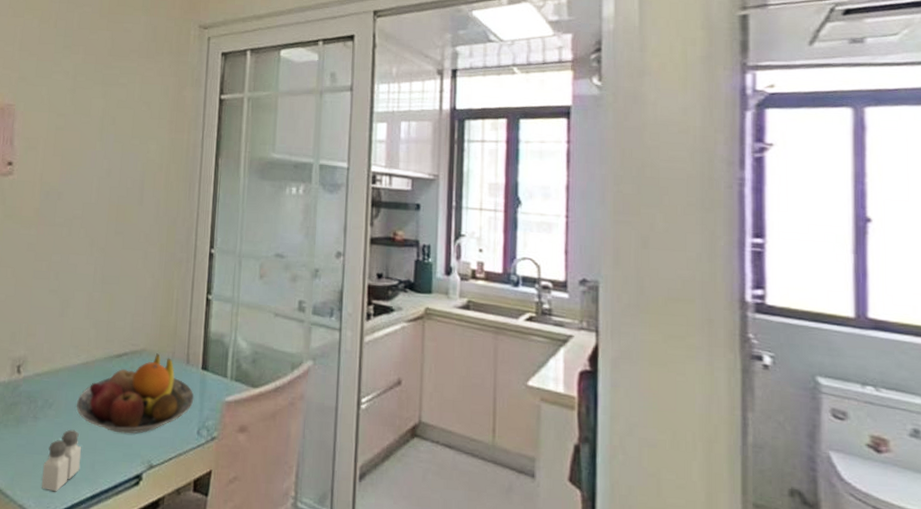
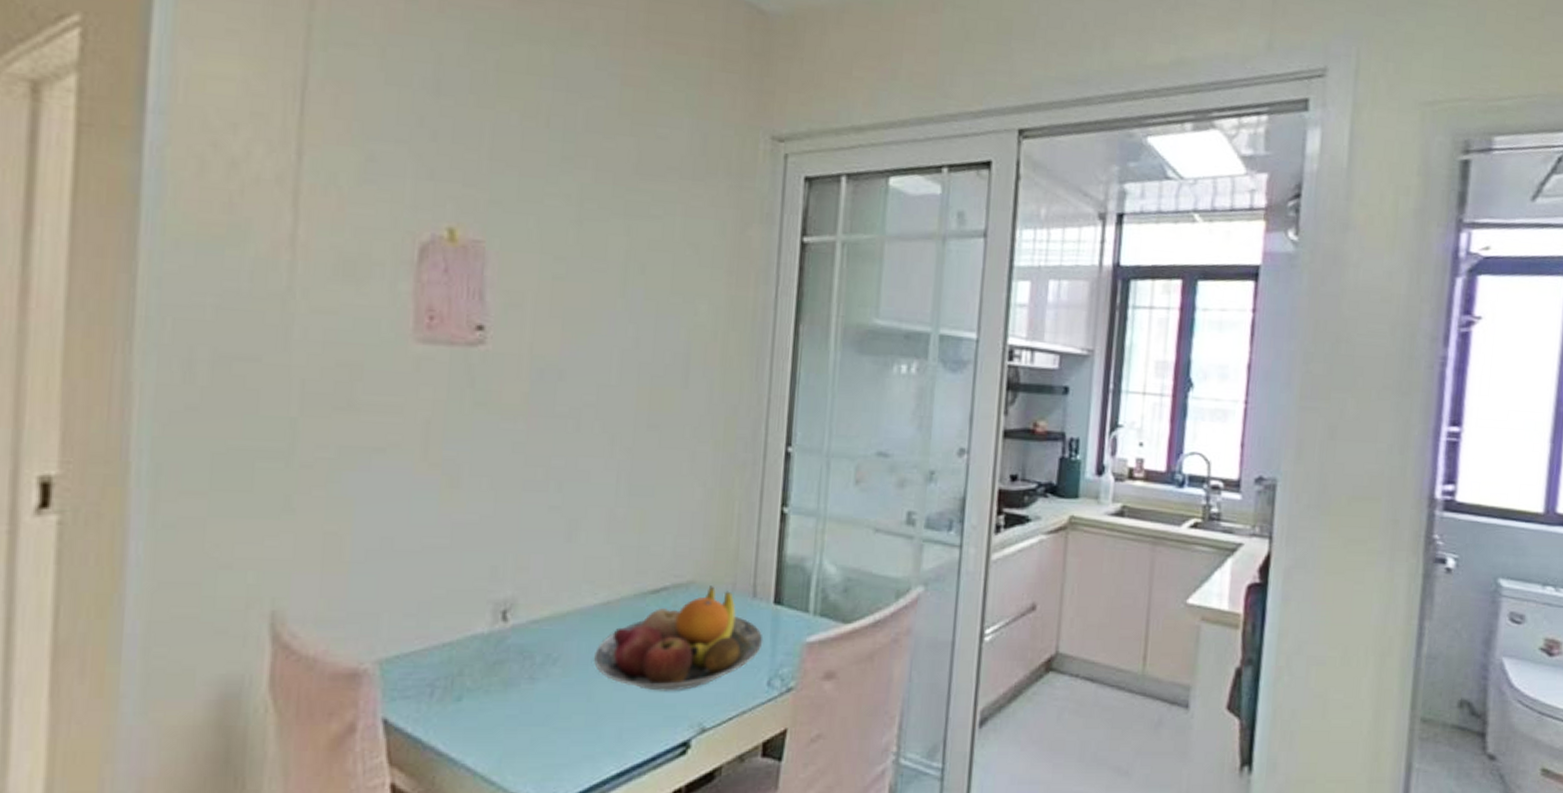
salt and pepper shaker: present [41,429,82,492] -> none [543,691,603,773]

